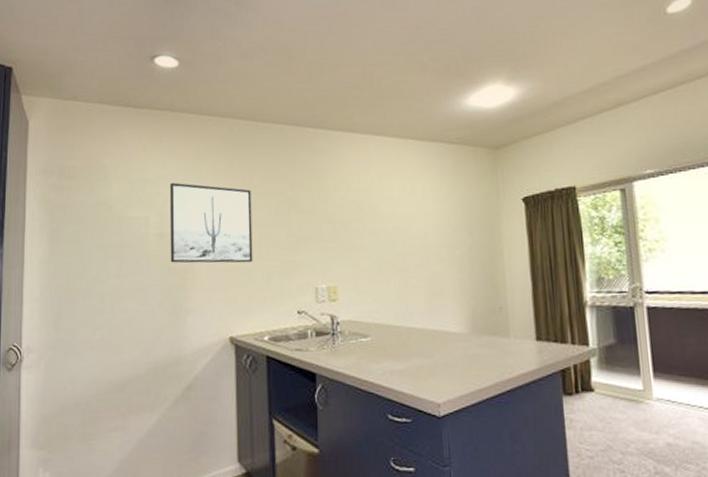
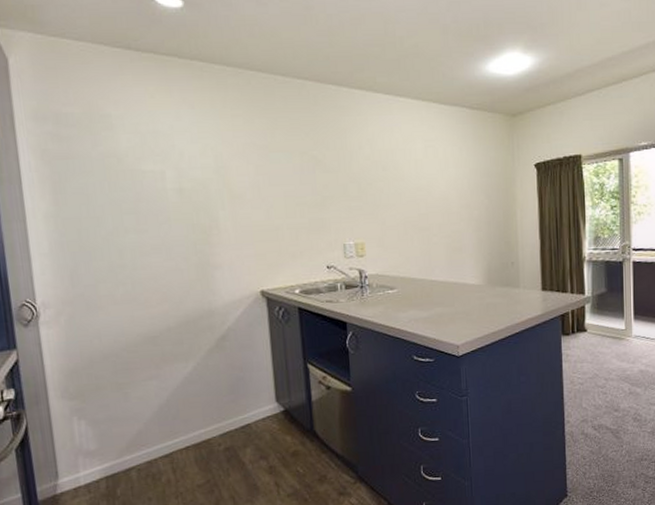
wall art: present [169,182,253,263] -> none [184,135,280,220]

